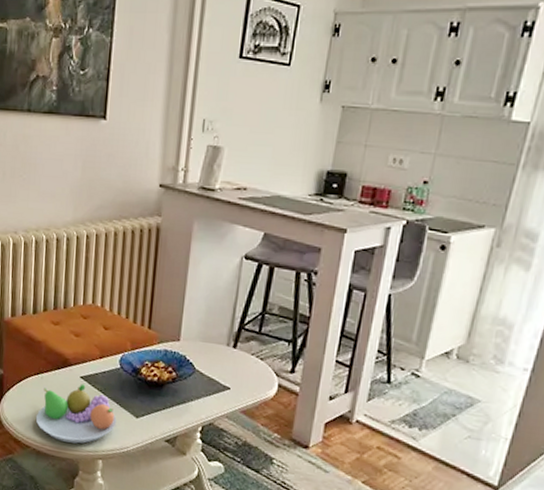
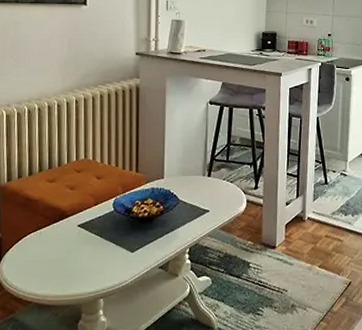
fruit bowl: present [35,384,117,444] -> none [36,231,114,290]

